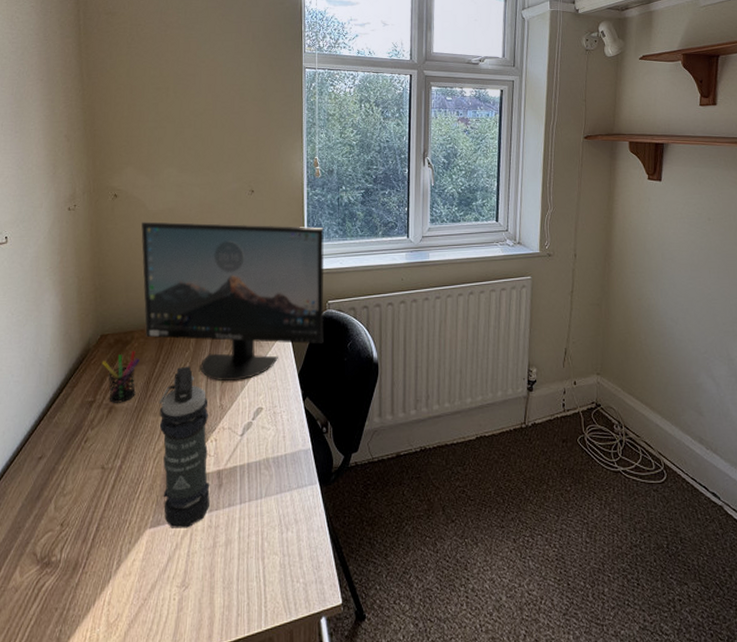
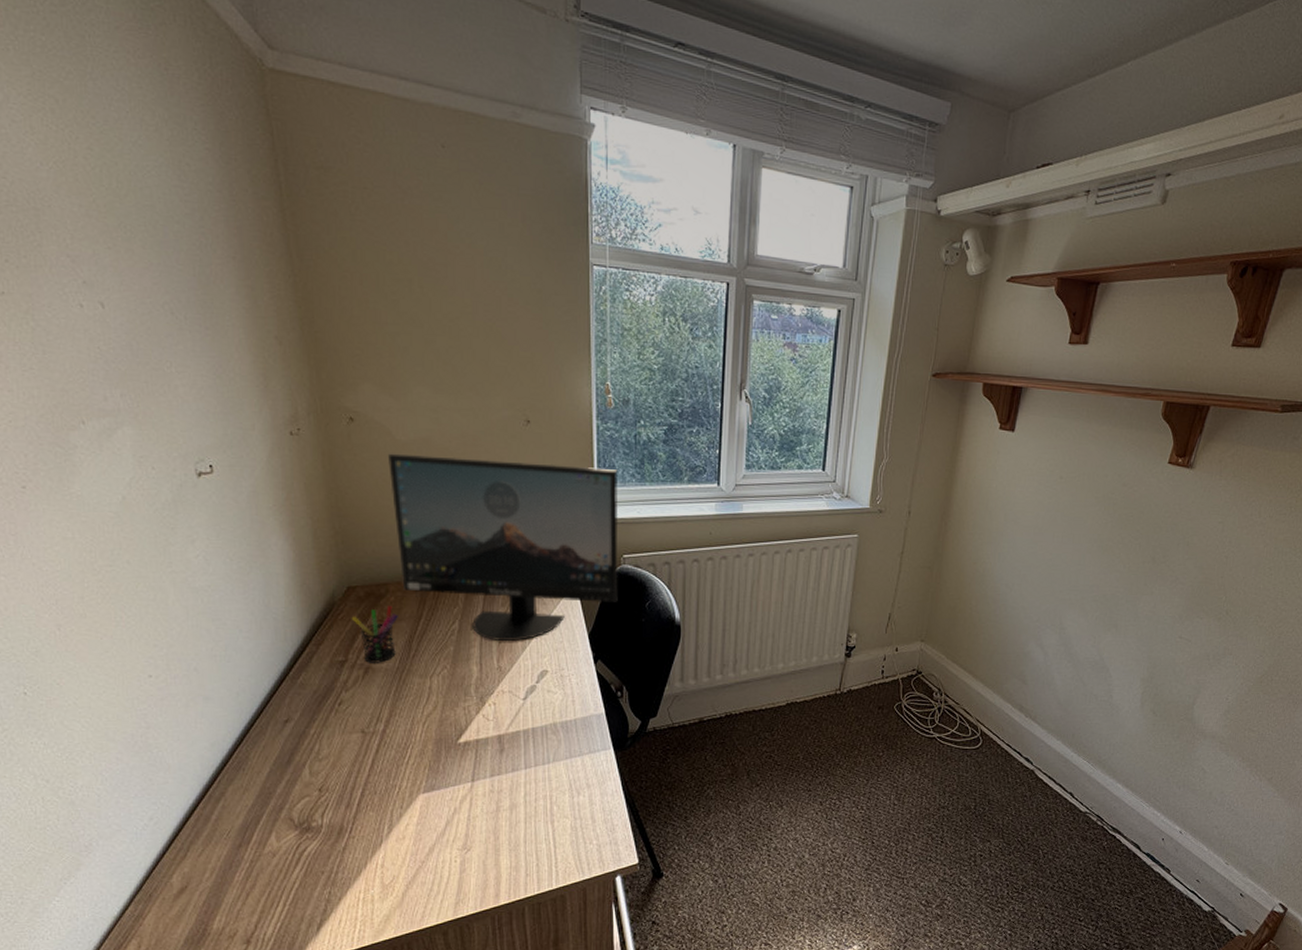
smoke grenade: present [159,366,210,528] -> none [425,624,490,793]

